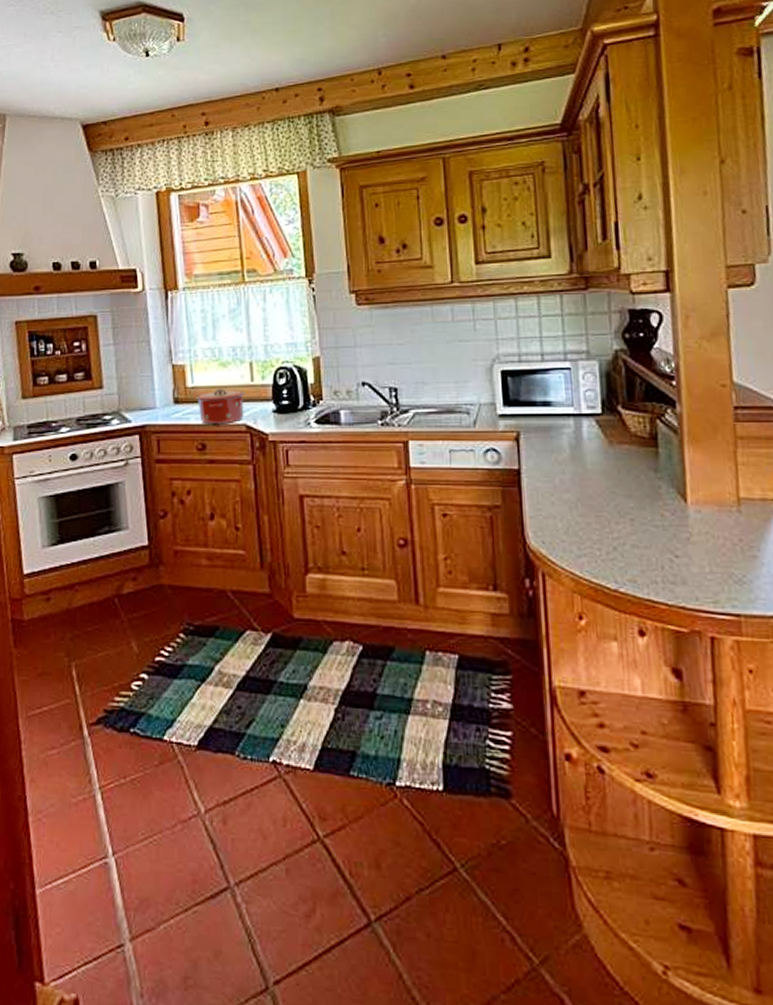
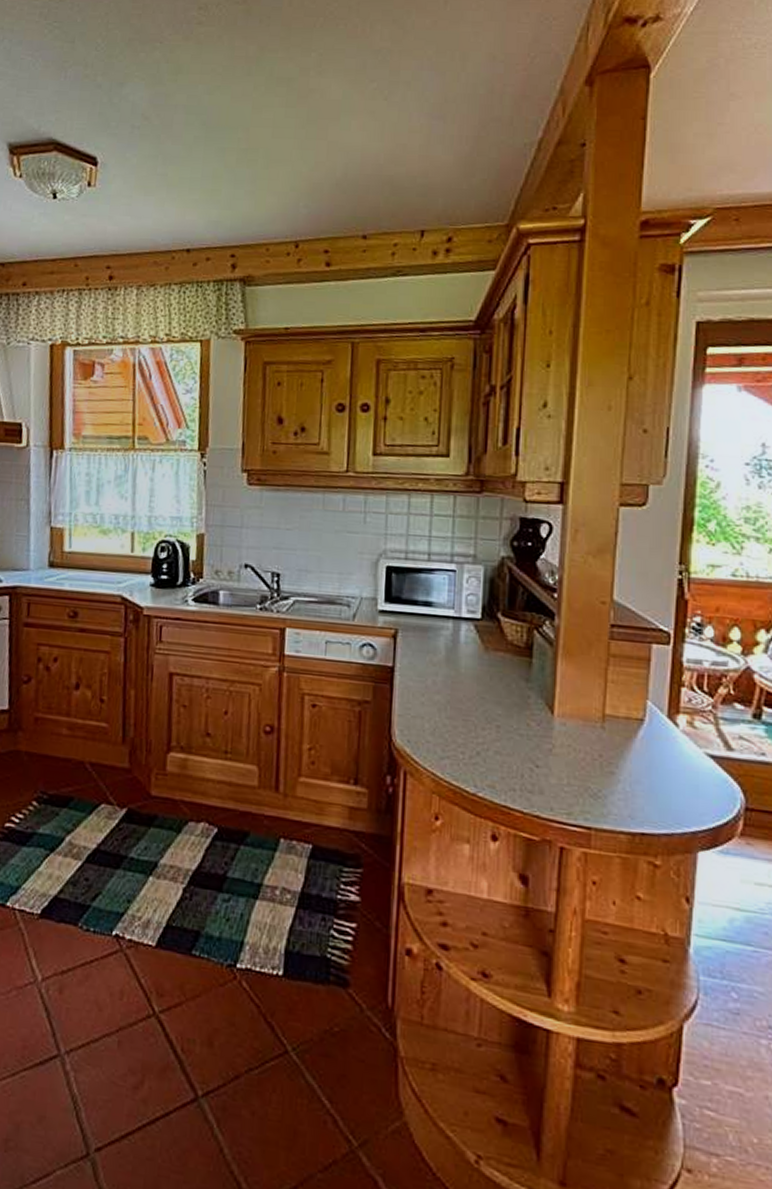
casserole: present [195,388,245,425] -> none [71,556,124,594]

